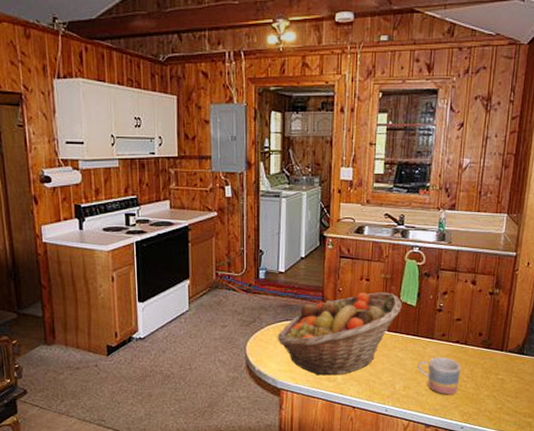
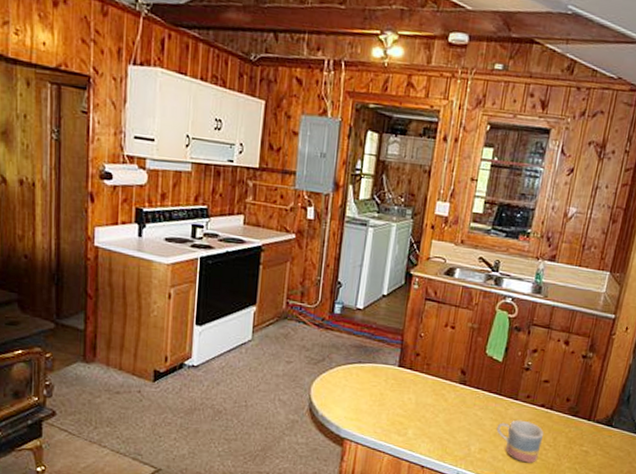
fruit basket: present [277,292,402,376] -> none [346,341,487,430]

